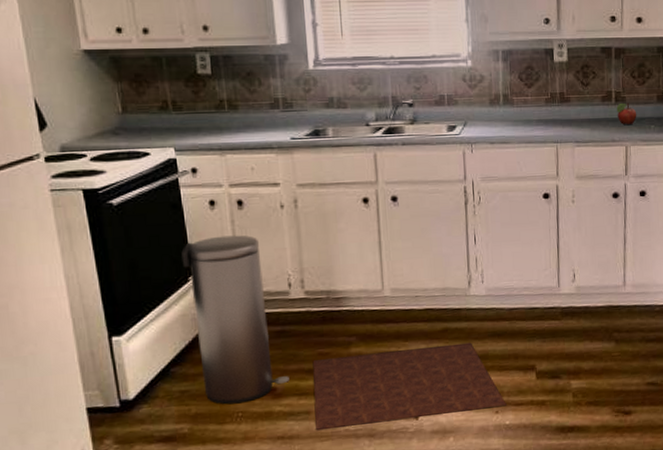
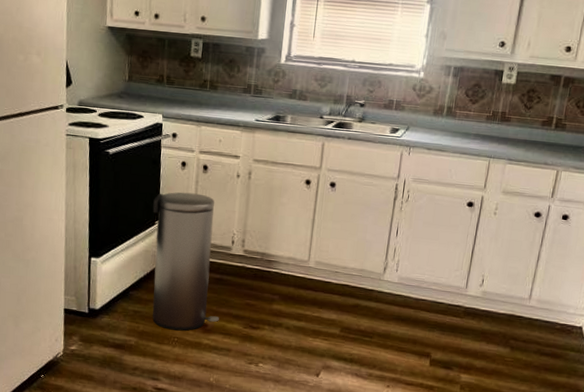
doormat: present [312,342,506,430] -> none [233,308,398,382]
fruit: present [616,102,637,126] -> none [554,129,575,152]

